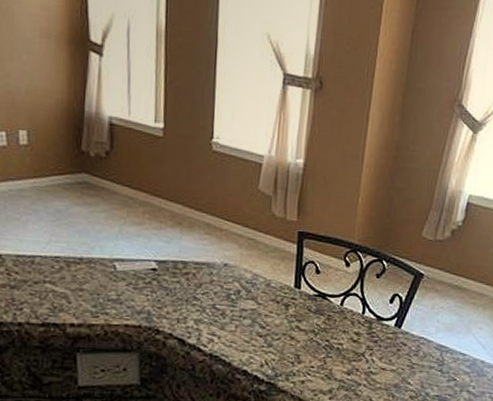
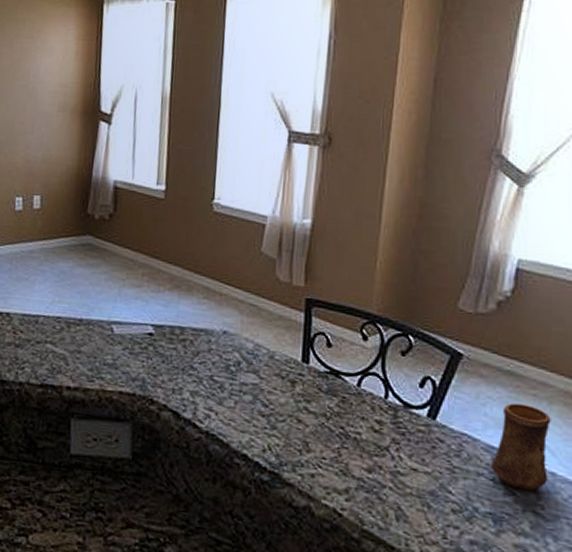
cup: none [439,311,484,376] -> present [490,403,551,491]

